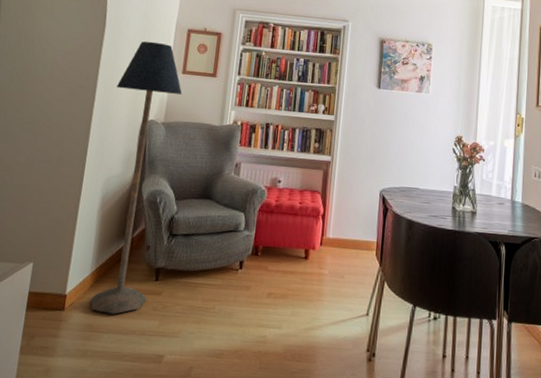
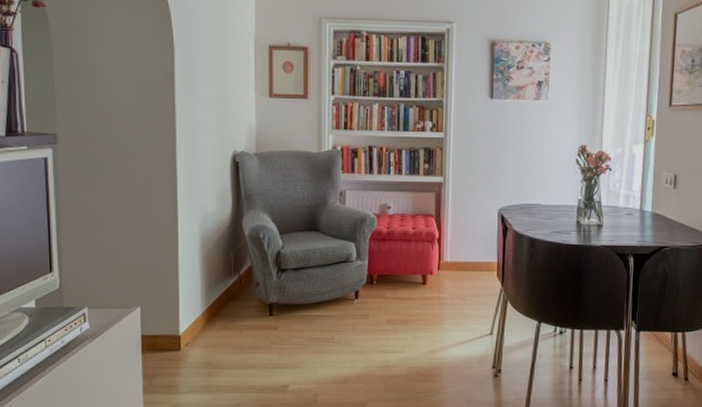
floor lamp: present [90,41,183,314] -> none [198,62,272,351]

